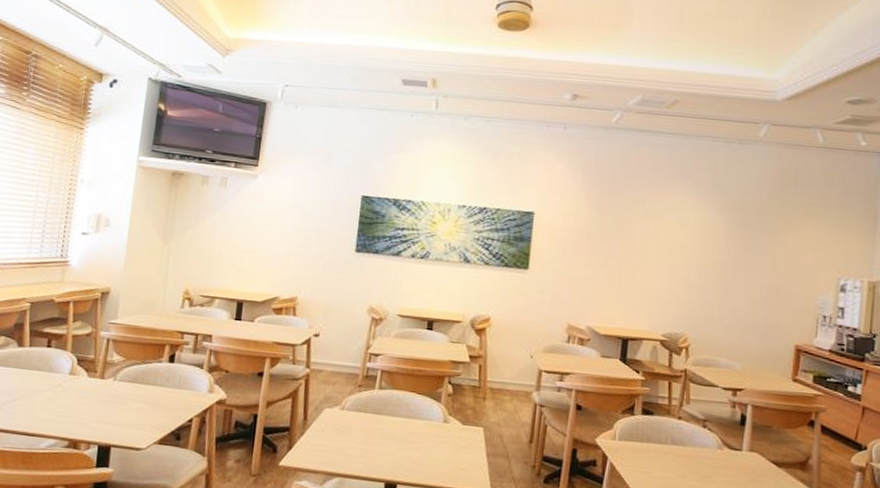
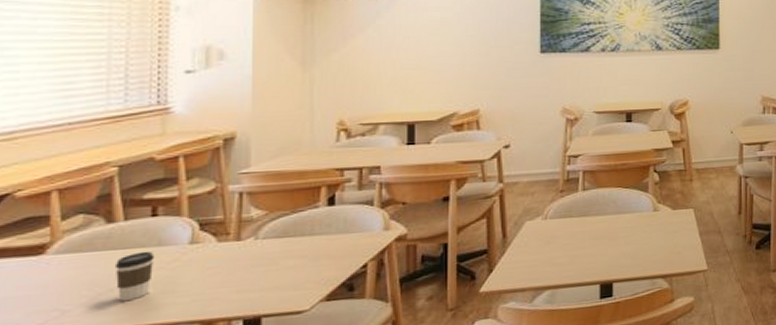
coffee cup: none [19,373,46,412] -> present [114,251,155,302]

